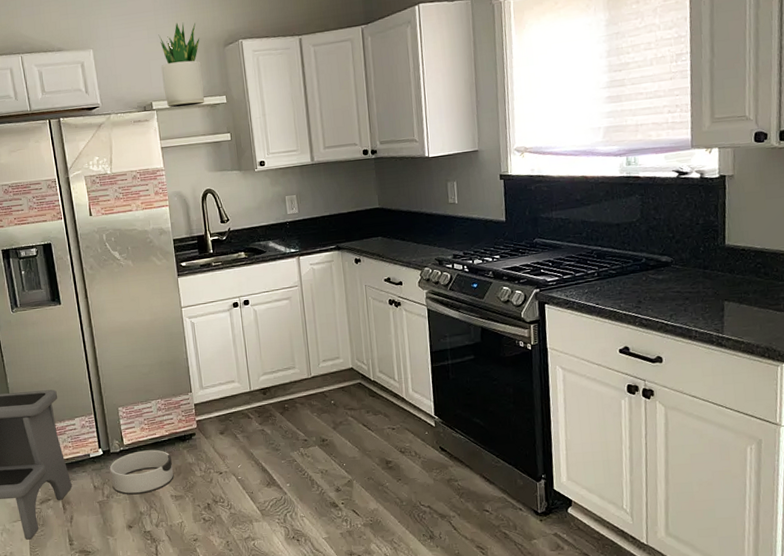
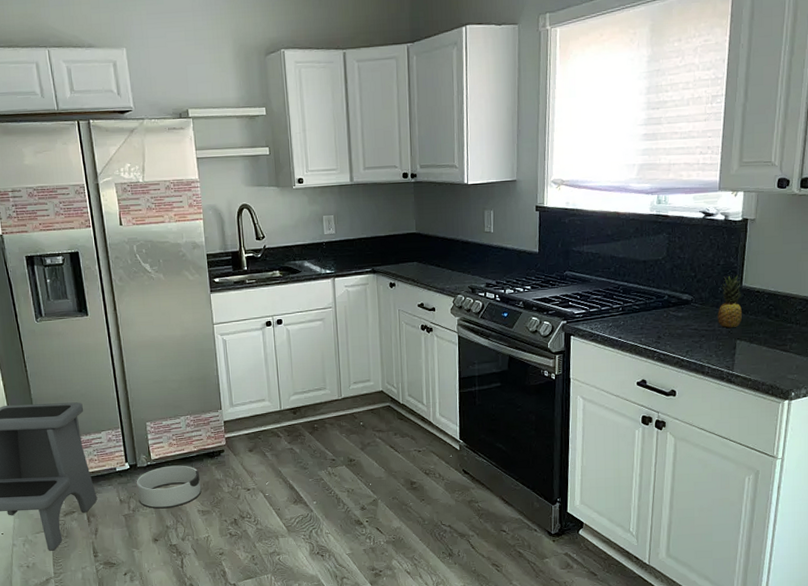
planter: present [158,22,205,108] -> none [196,26,244,117]
fruit: none [701,234,728,290] -> present [718,276,742,329]

